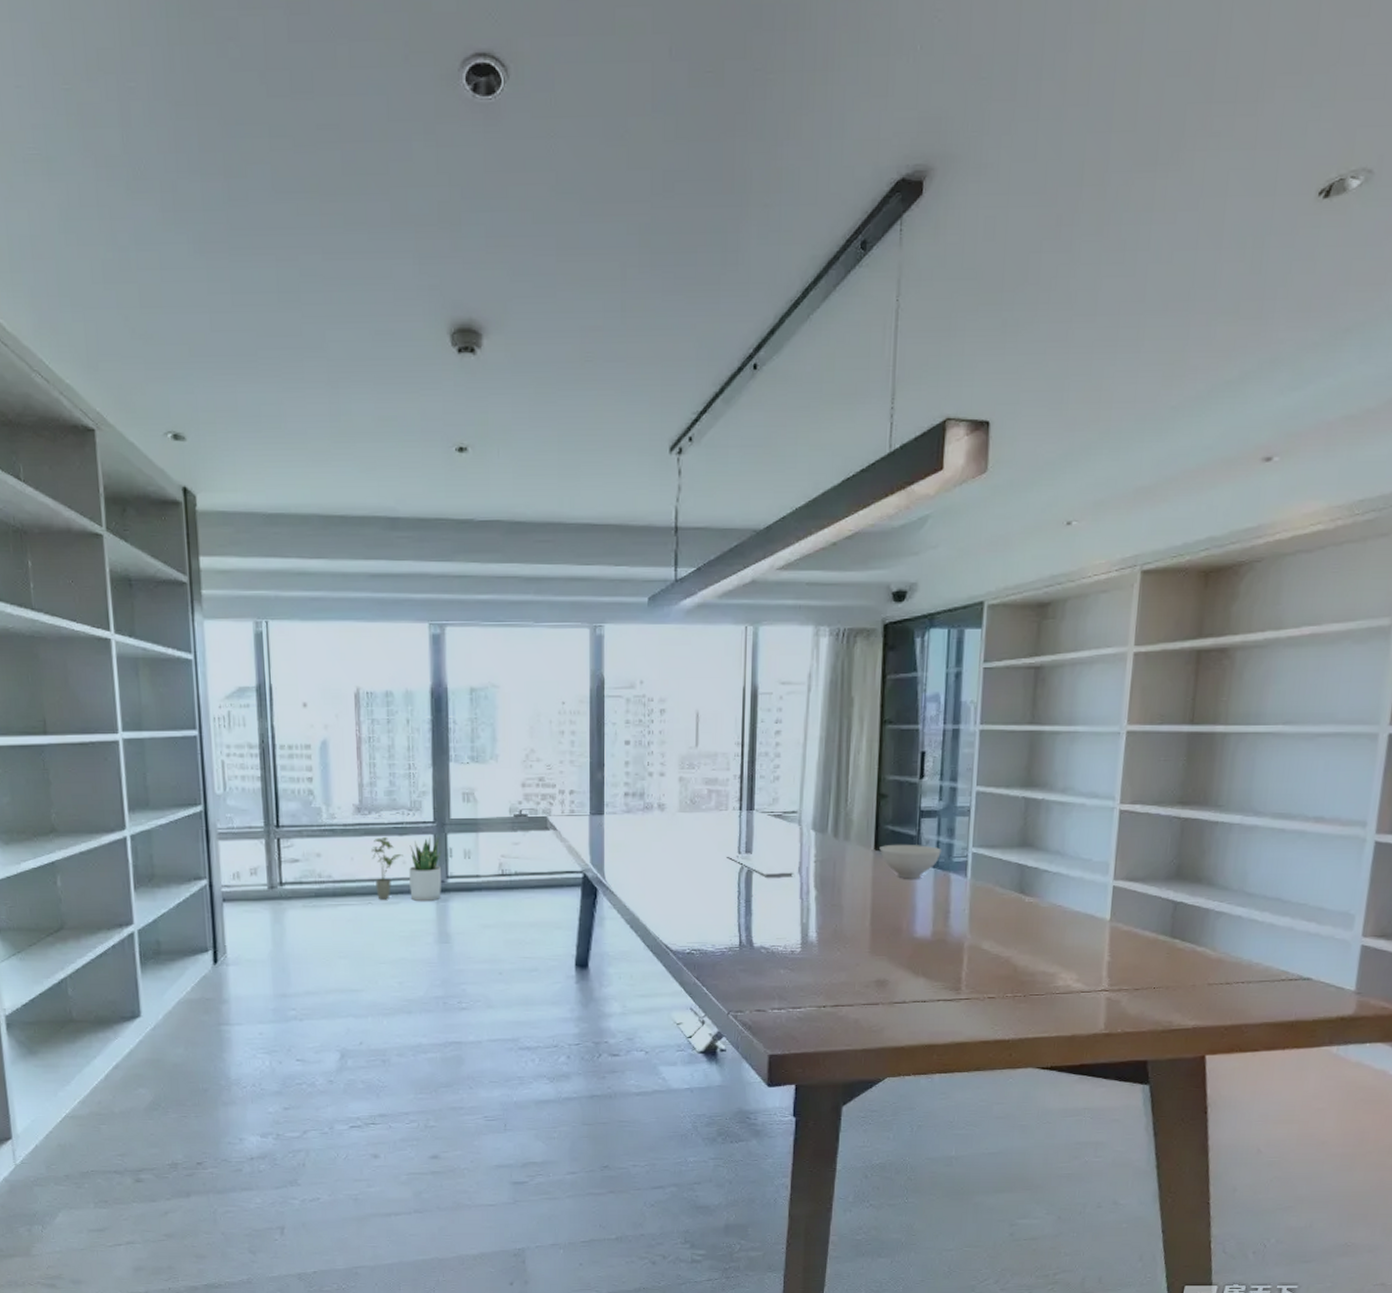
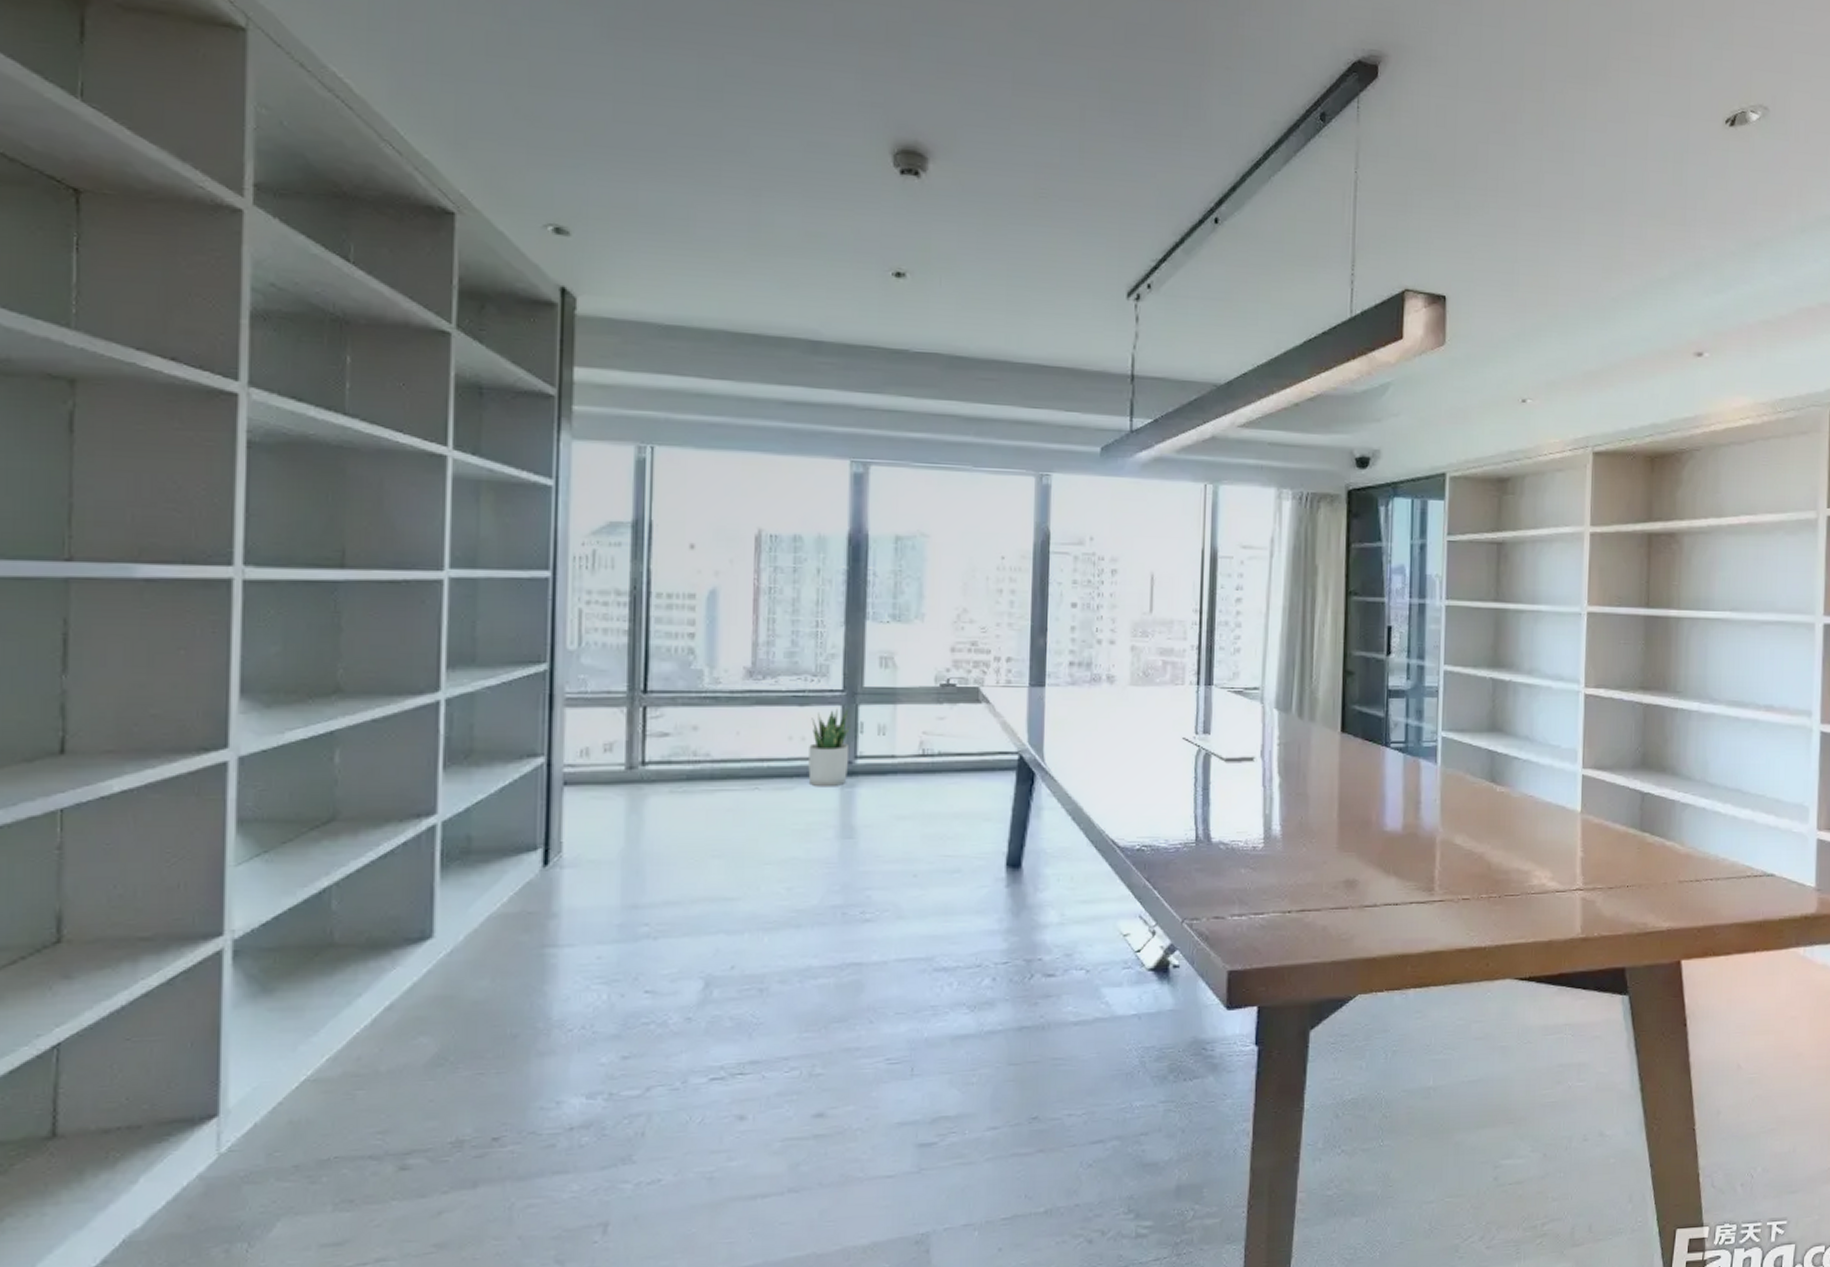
house plant: present [371,836,403,900] -> none [763,706,803,784]
bowl: present [879,844,942,879] -> none [1346,726,1411,765]

